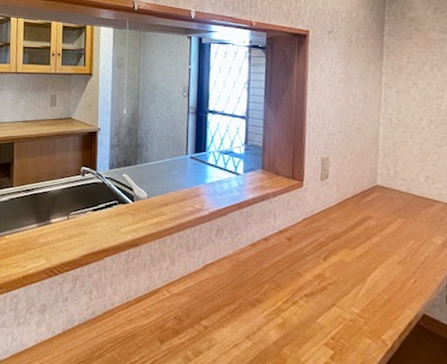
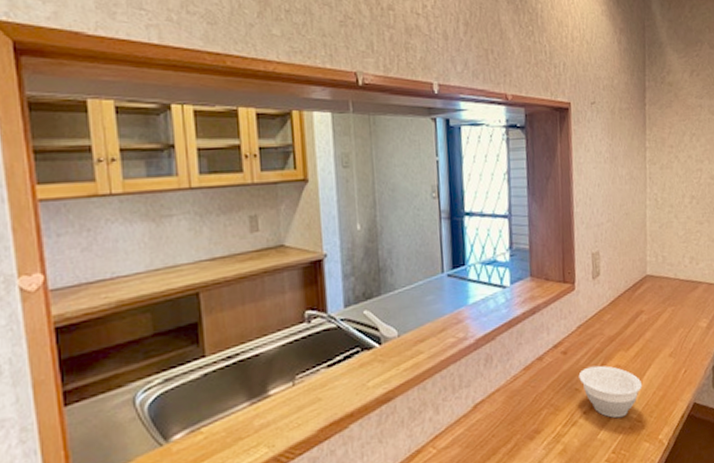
bowl: none [301,256,367,309] -> present [578,365,643,419]

